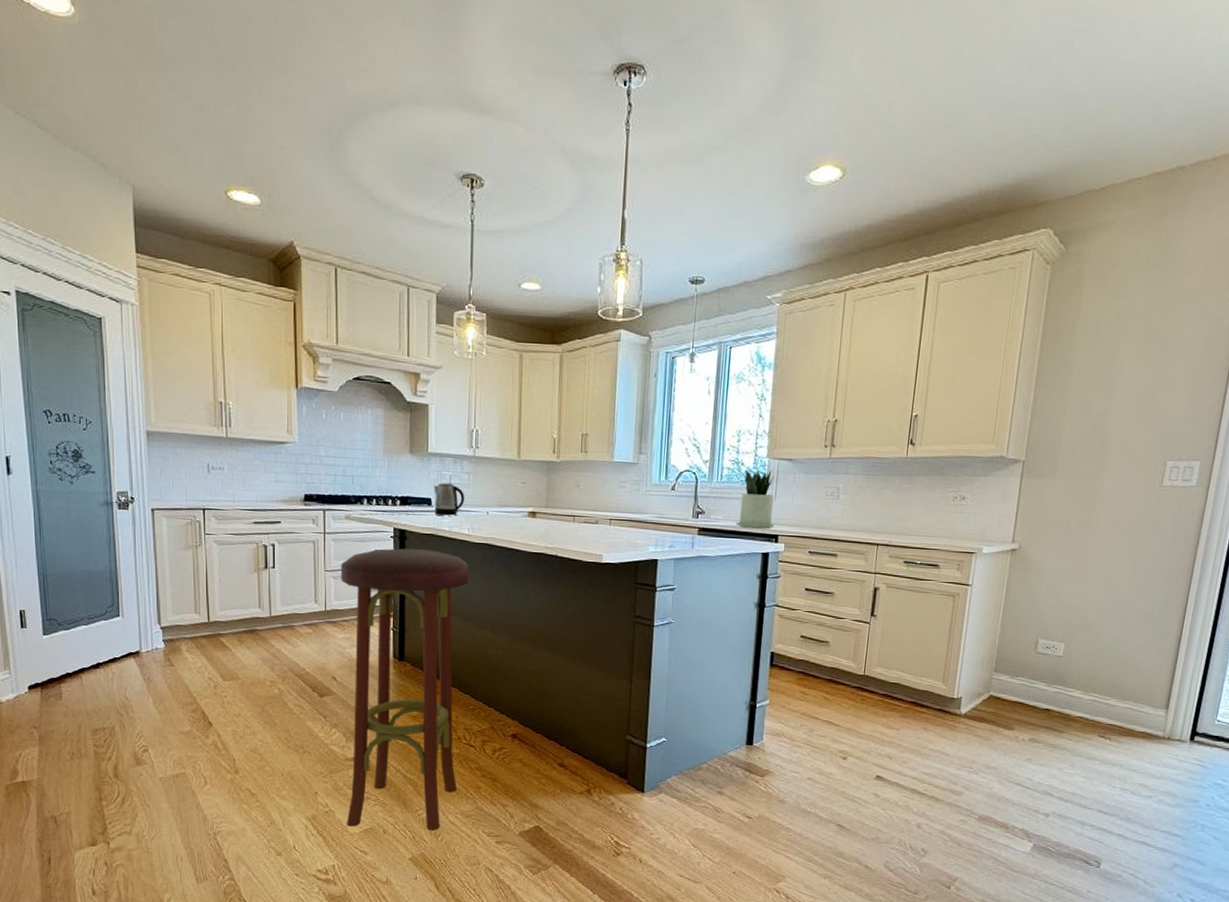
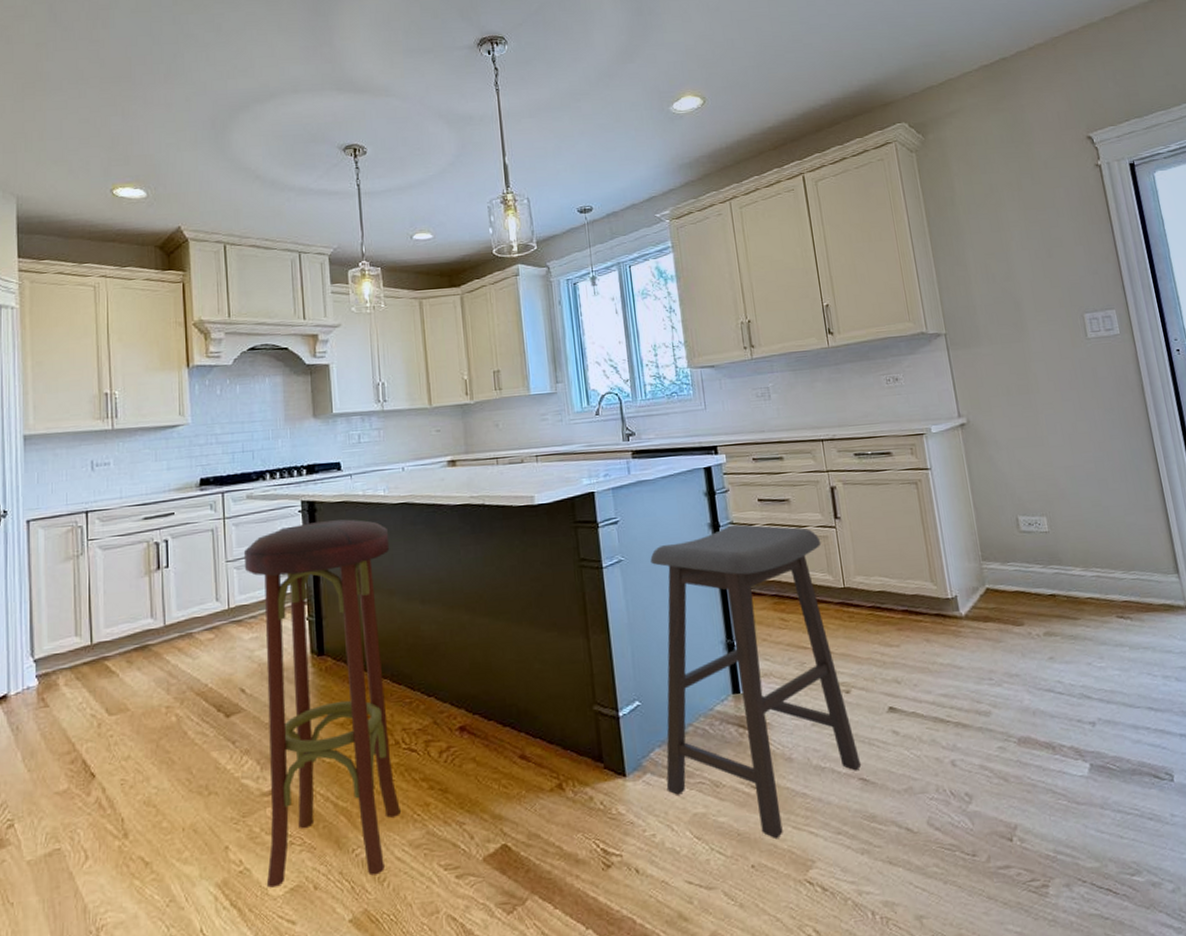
kettle: present [434,482,465,516] -> none [342,442,377,480]
bar stool: none [676,607,853,856] -> present [650,524,862,838]
planter: present [736,469,775,529] -> none [668,380,711,444]

